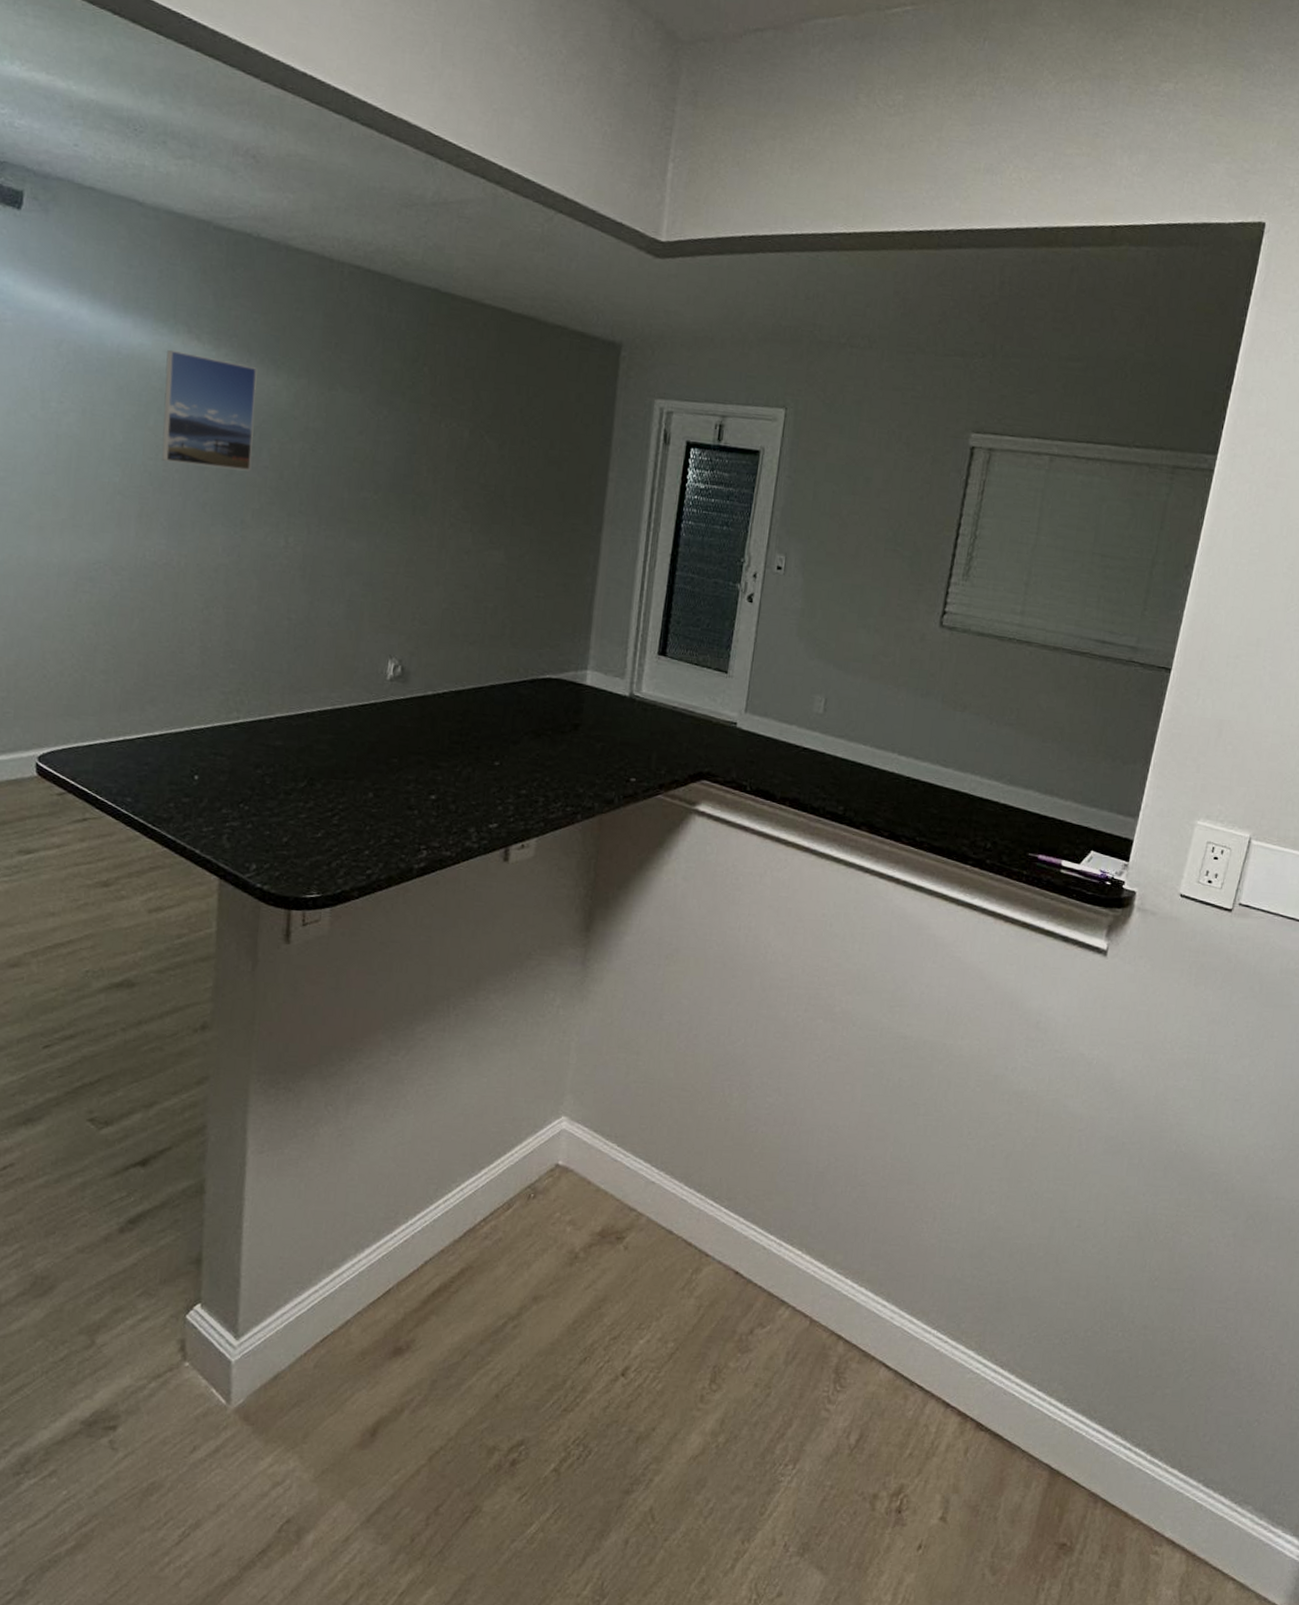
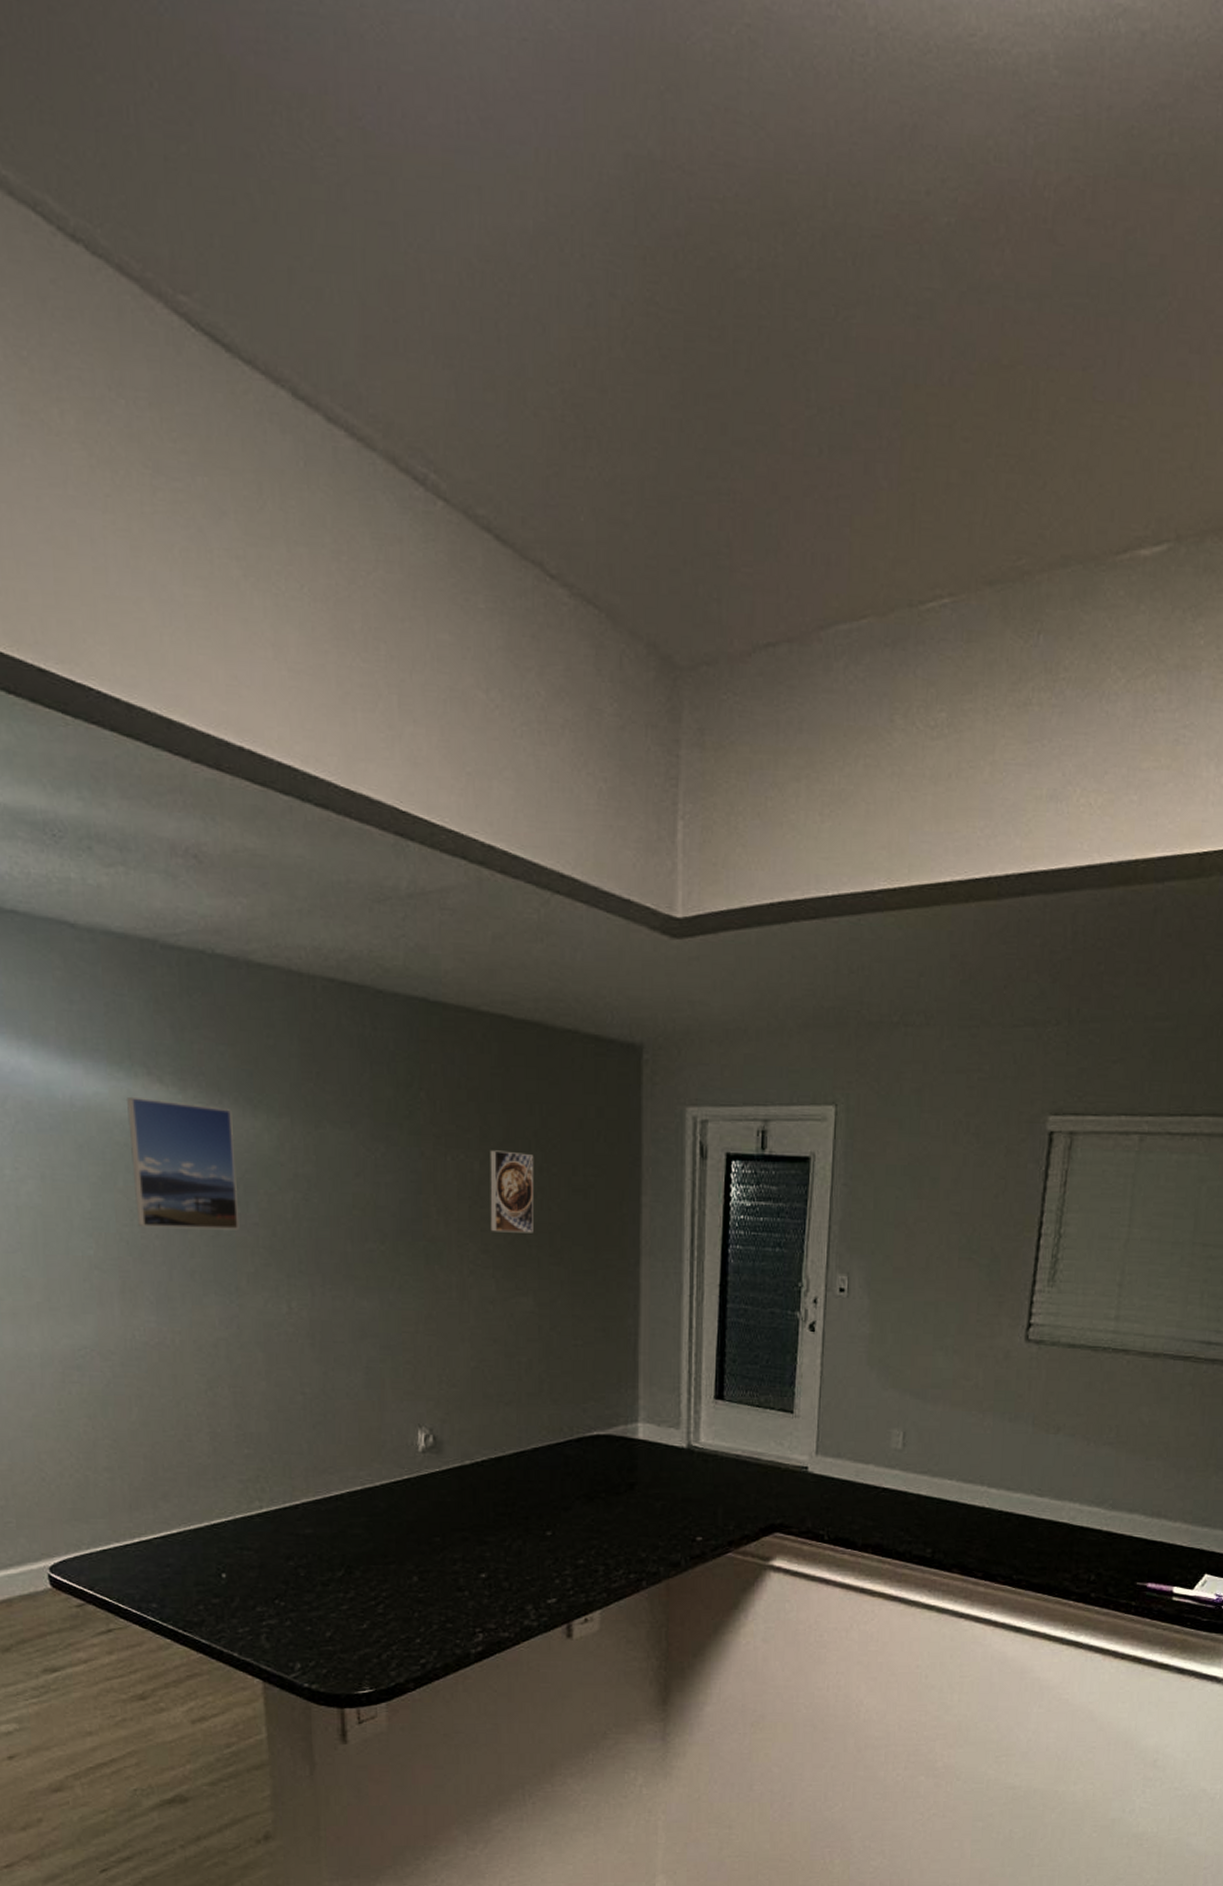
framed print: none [473,421,518,496] -> present [490,1150,534,1233]

